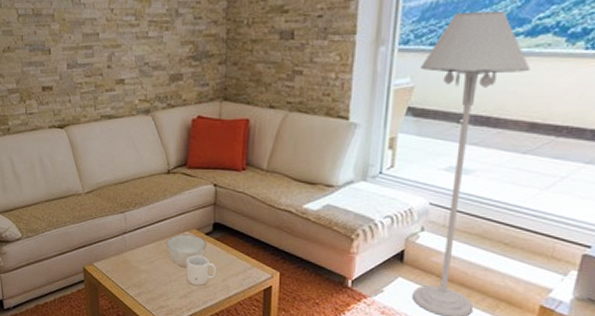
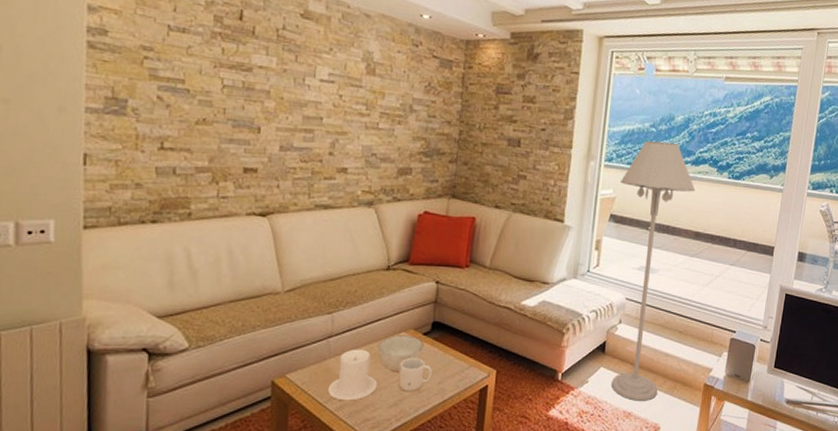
candle: none [127,244,168,290] -> present [327,349,378,401]

